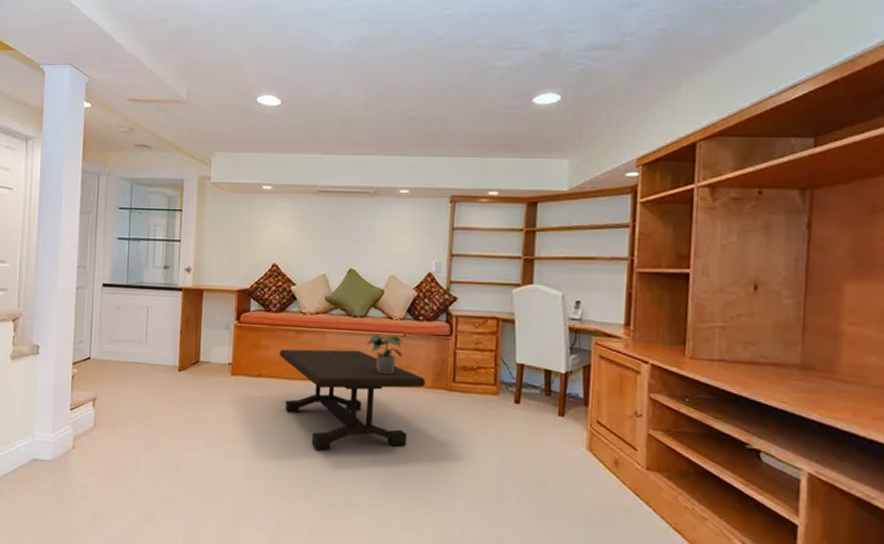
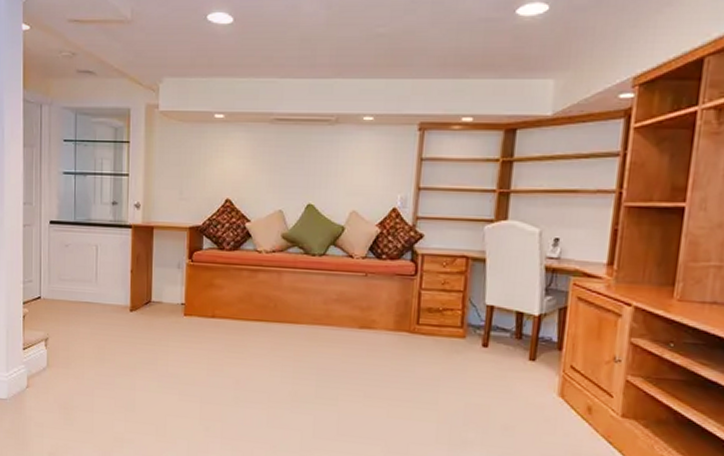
coffee table: present [279,349,425,450] -> none [234,289,387,392]
potted plant: present [367,334,404,375] -> none [326,273,365,316]

